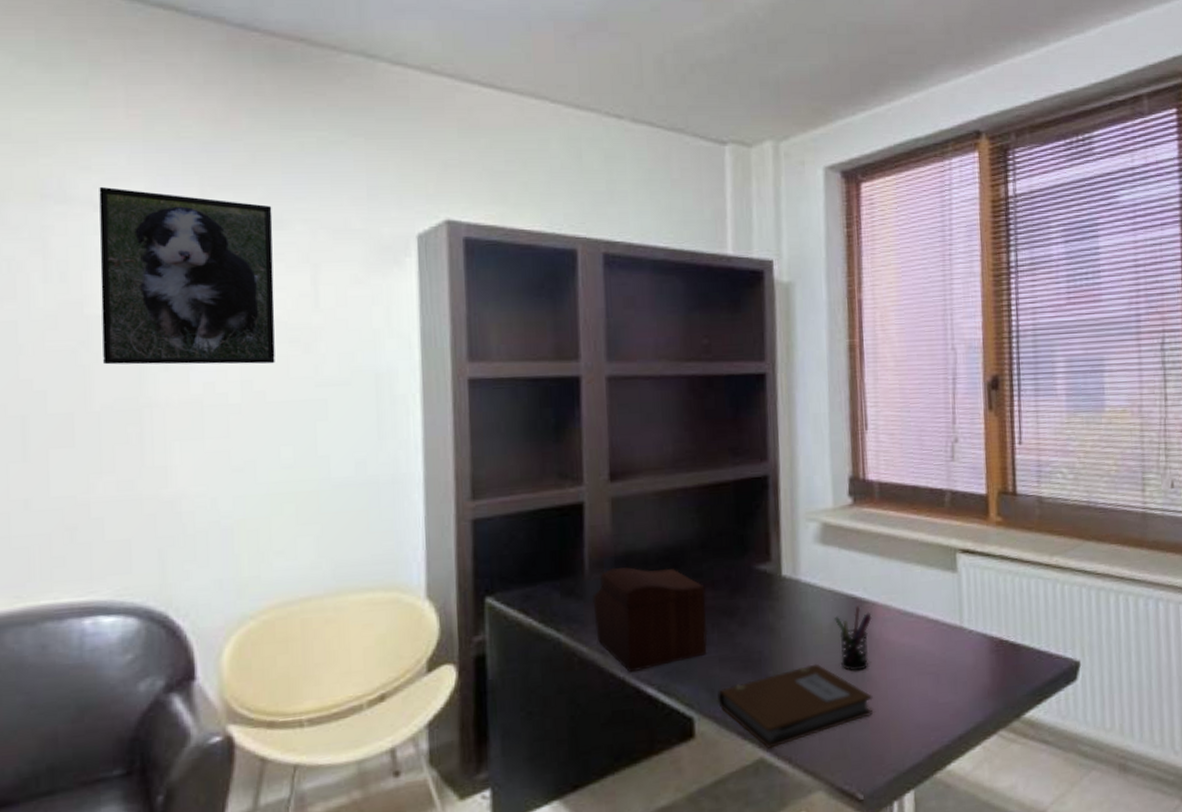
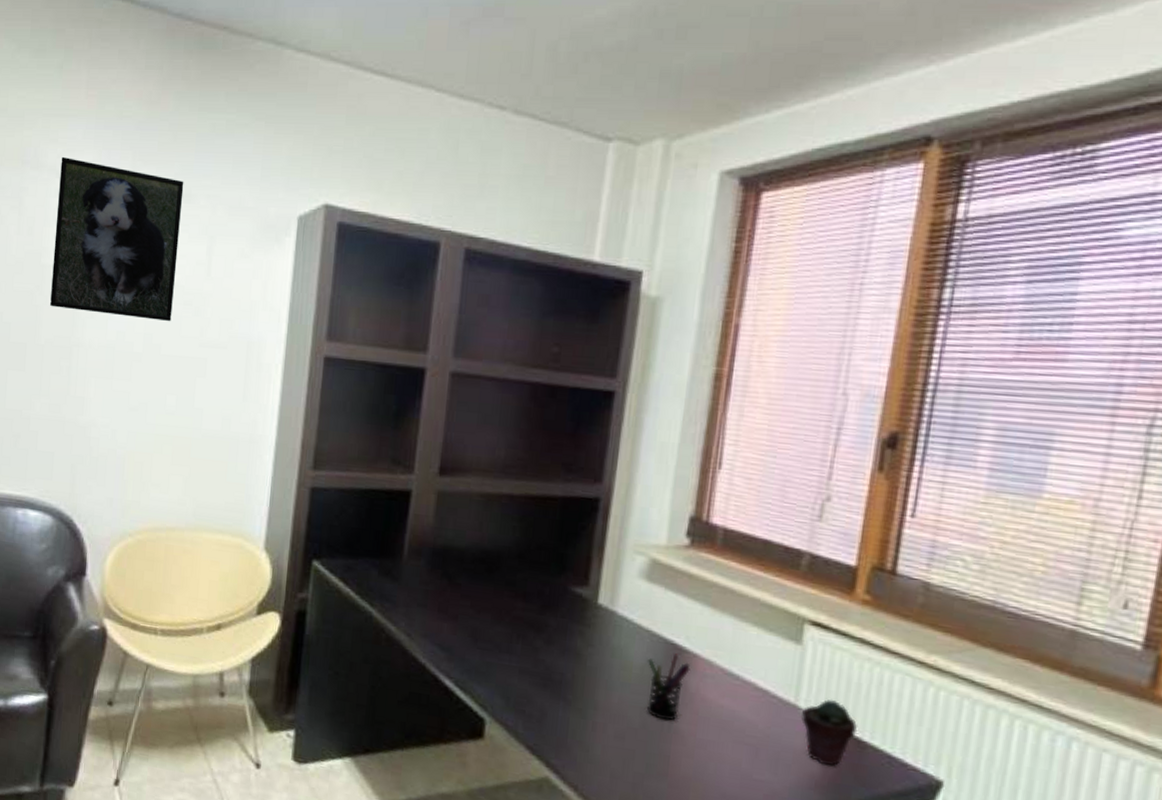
sewing box: present [593,567,708,673] -> none [405,558,516,663]
notebook: present [717,663,873,750] -> none [511,699,677,772]
potted succulent: none [967,614,1012,673] -> present [801,699,858,766]

